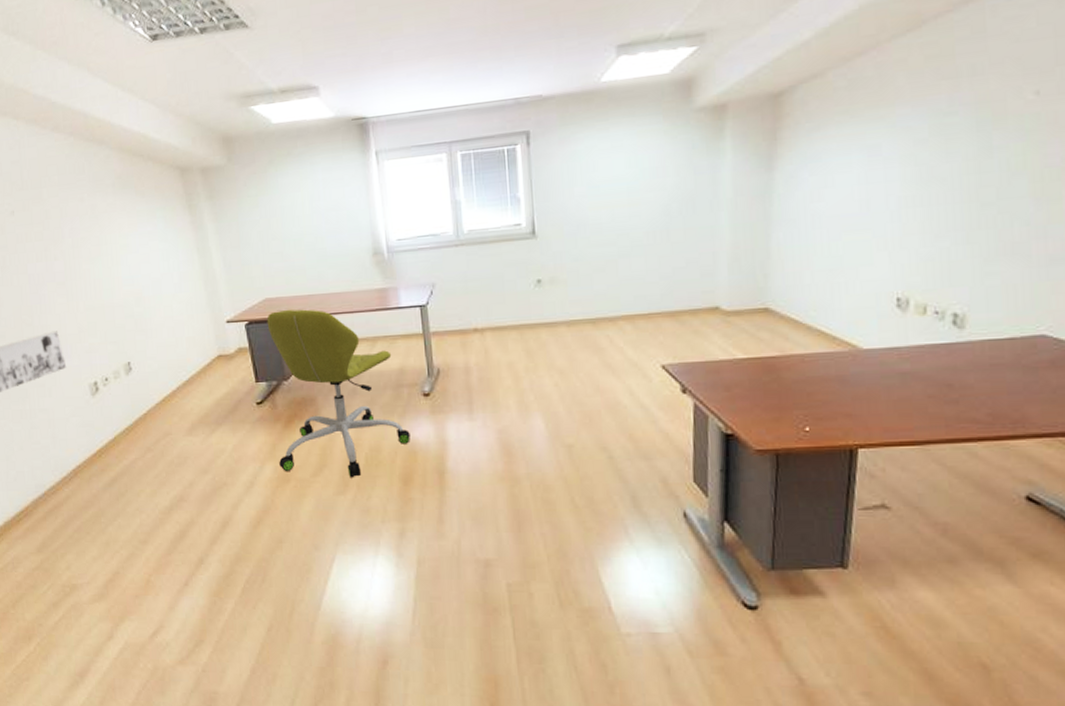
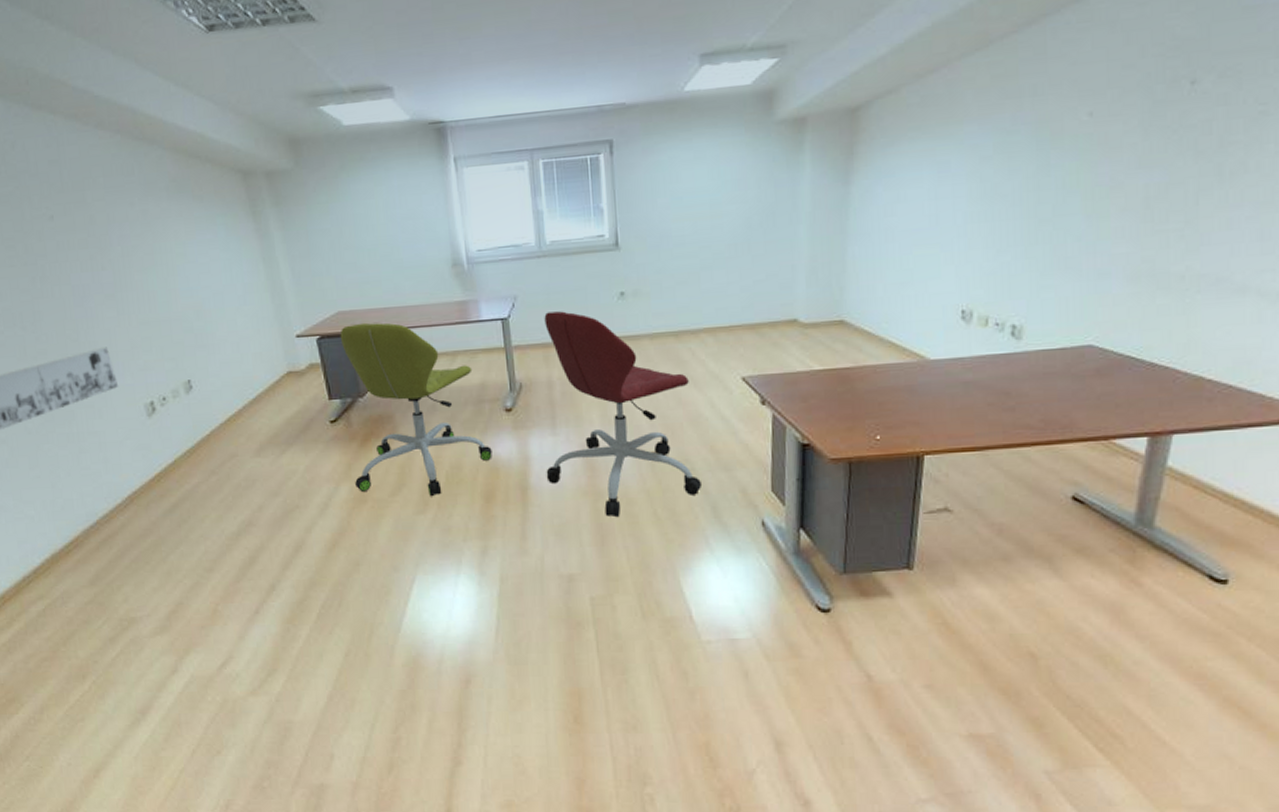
office chair: none [462,298,622,504] -> present [544,311,703,518]

